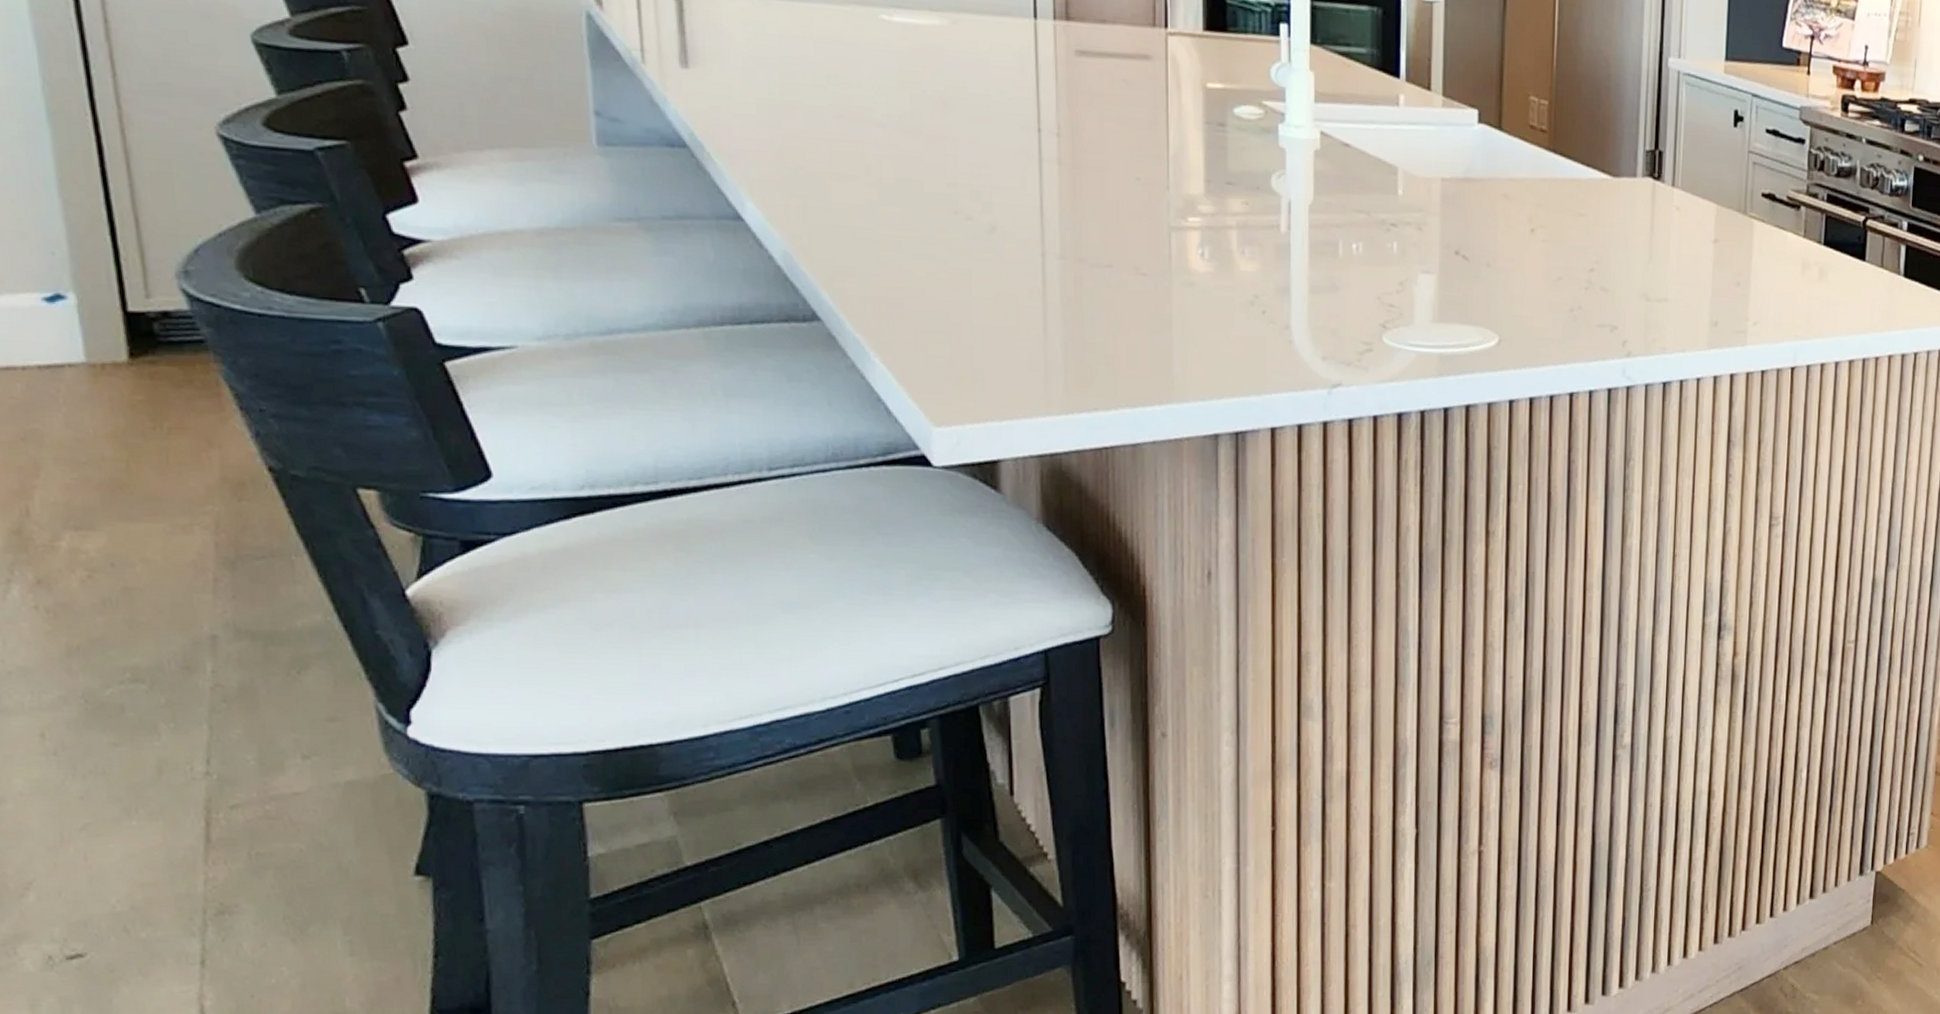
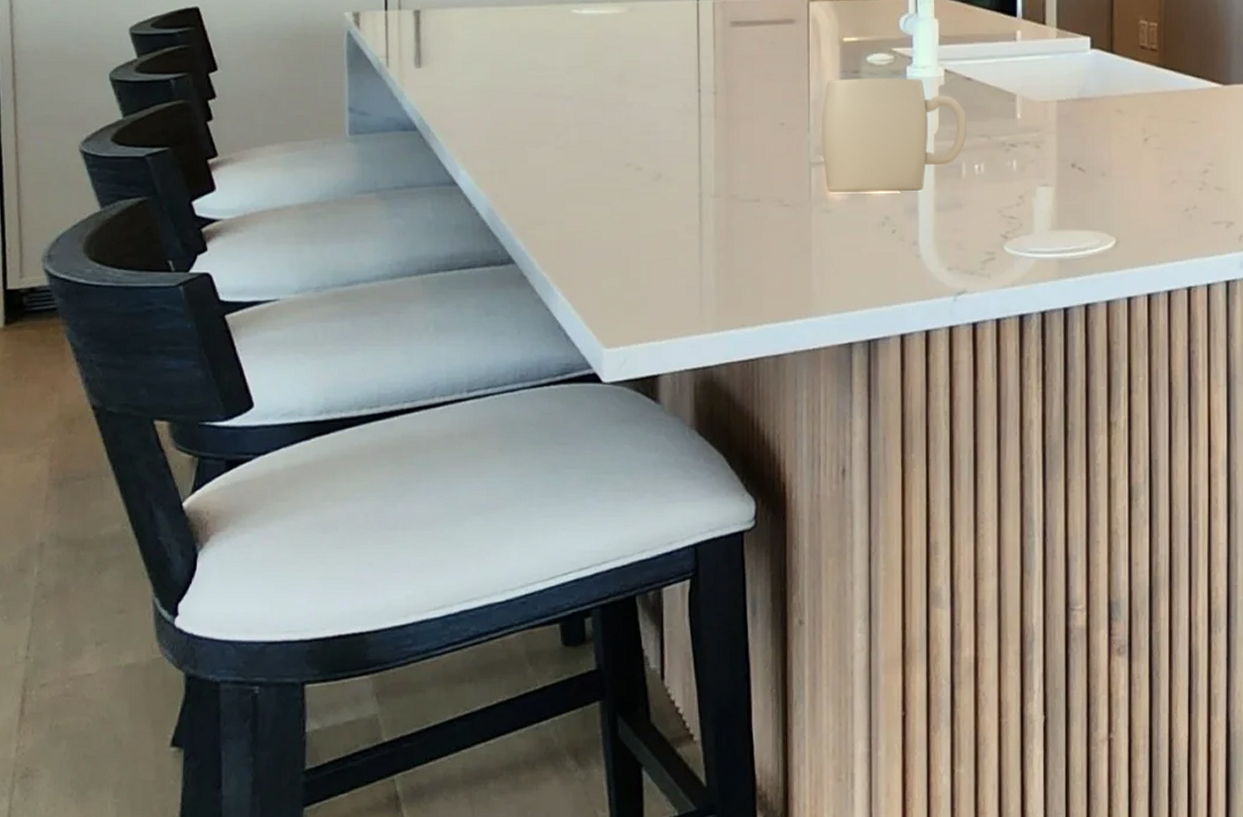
mug: none [1183,131,1345,269] -> present [821,78,968,192]

